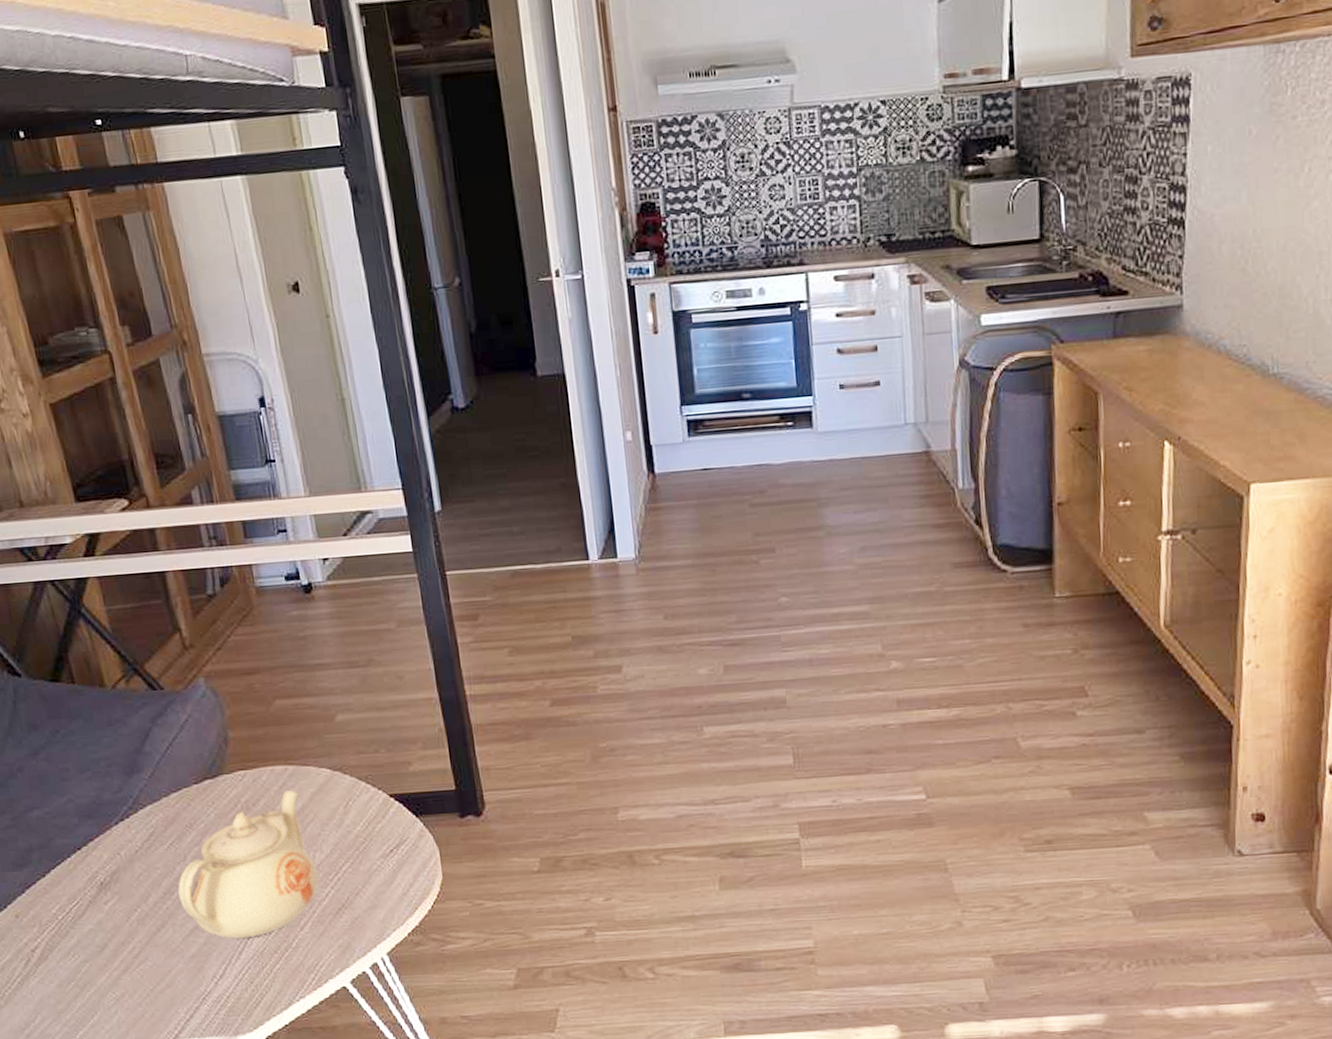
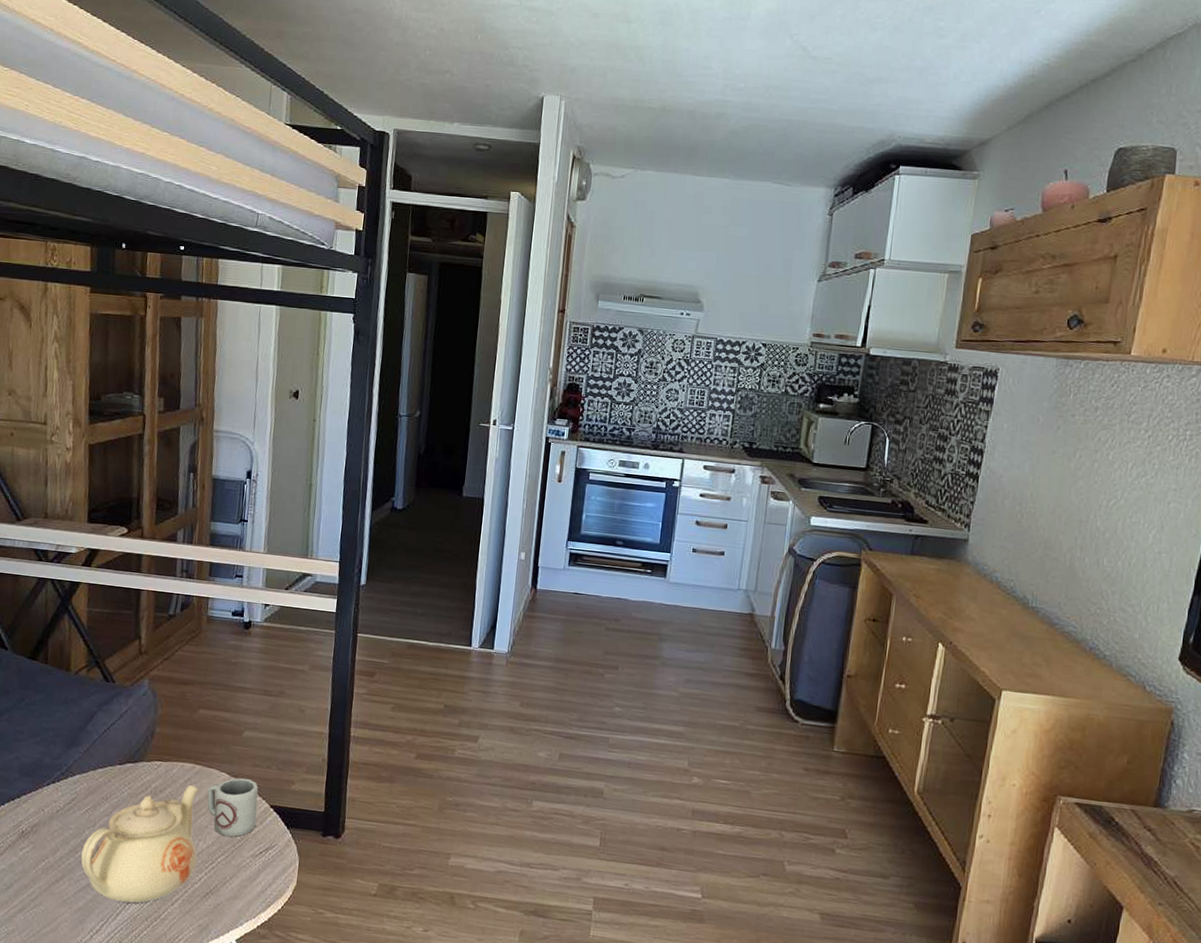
cup: none [309,770,378,840] -> present [207,778,259,837]

